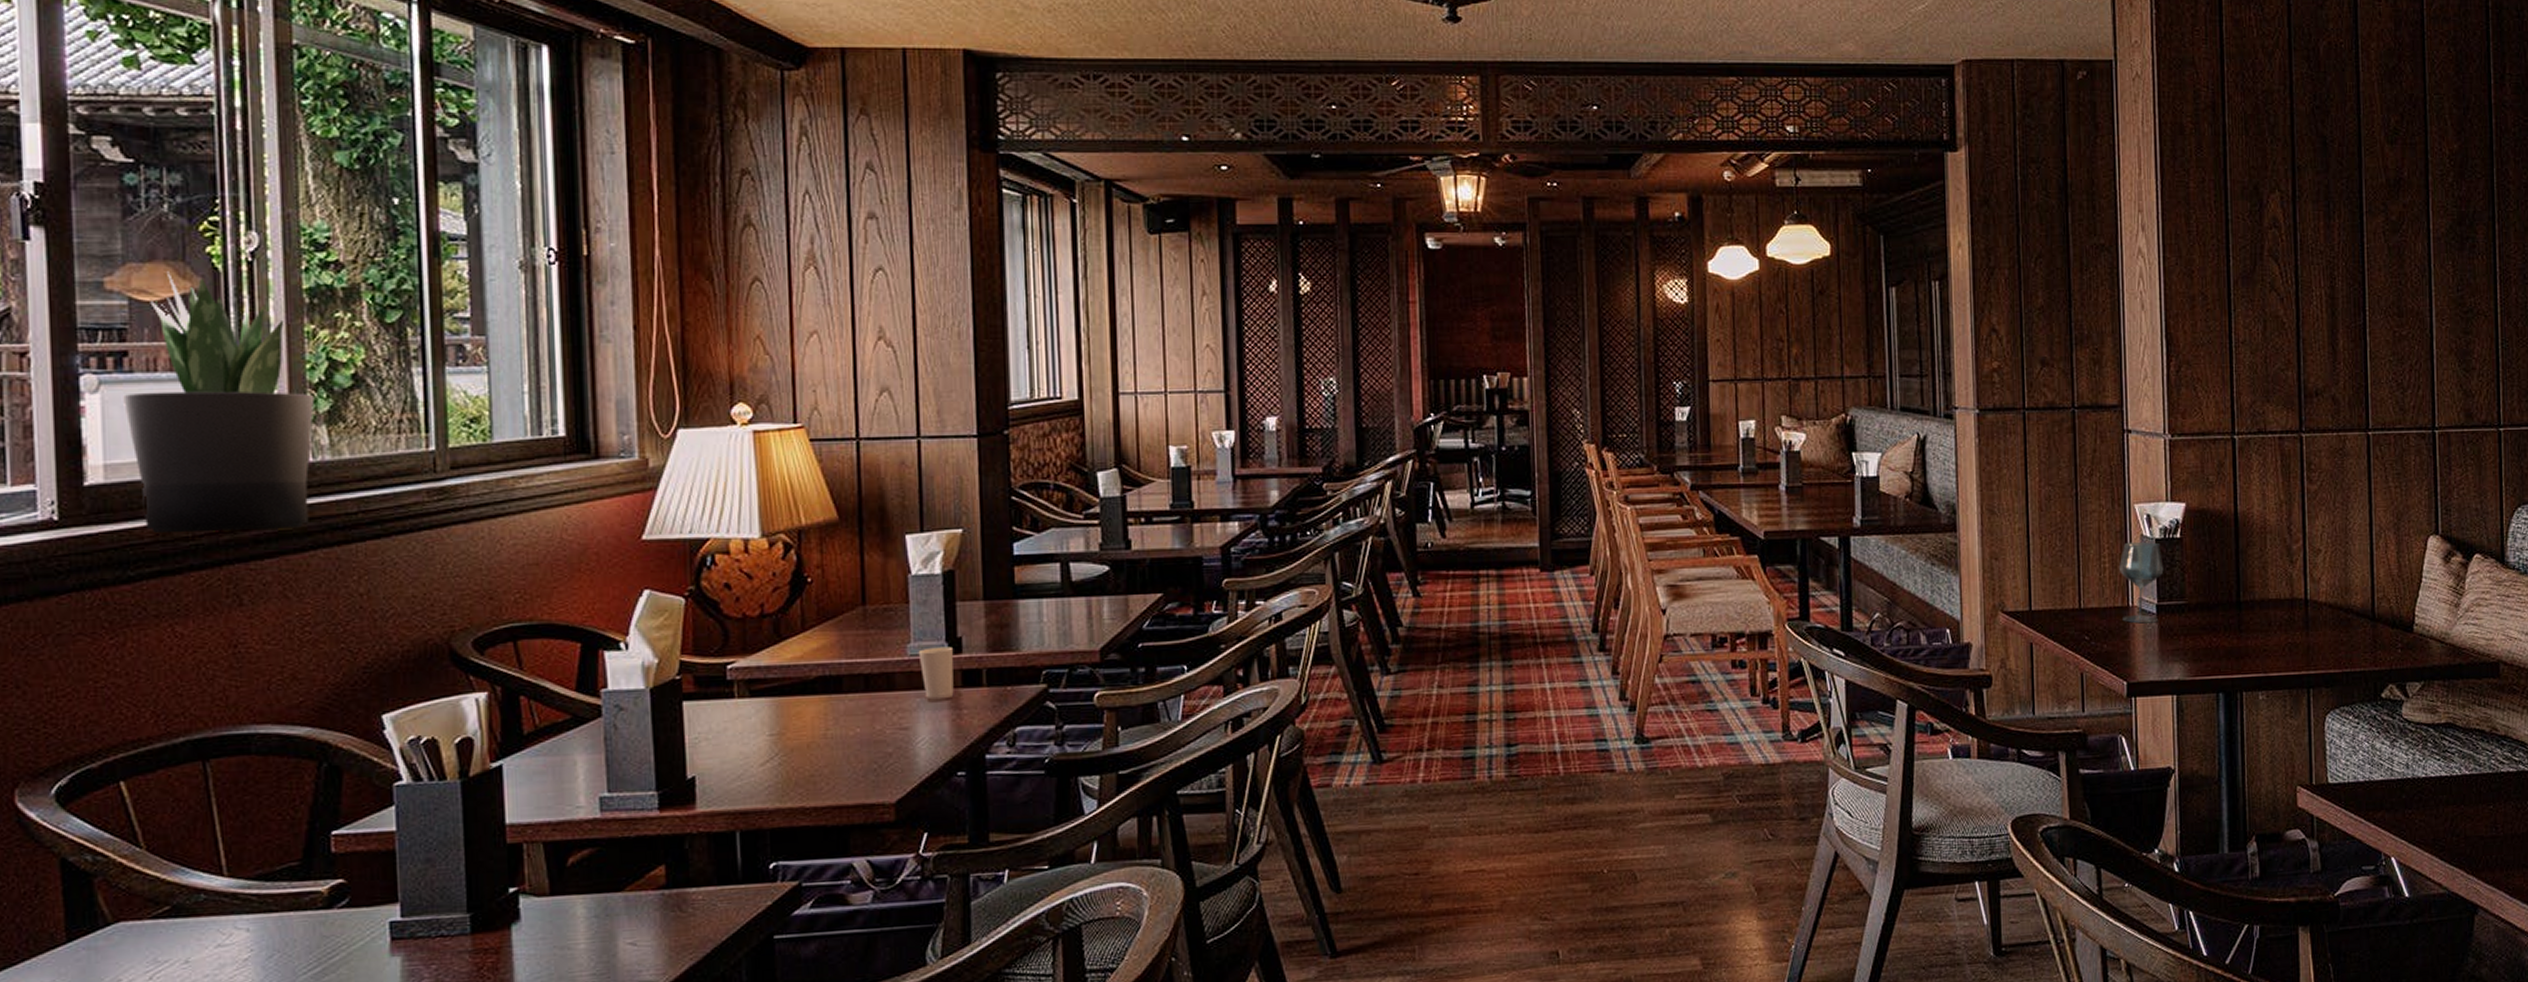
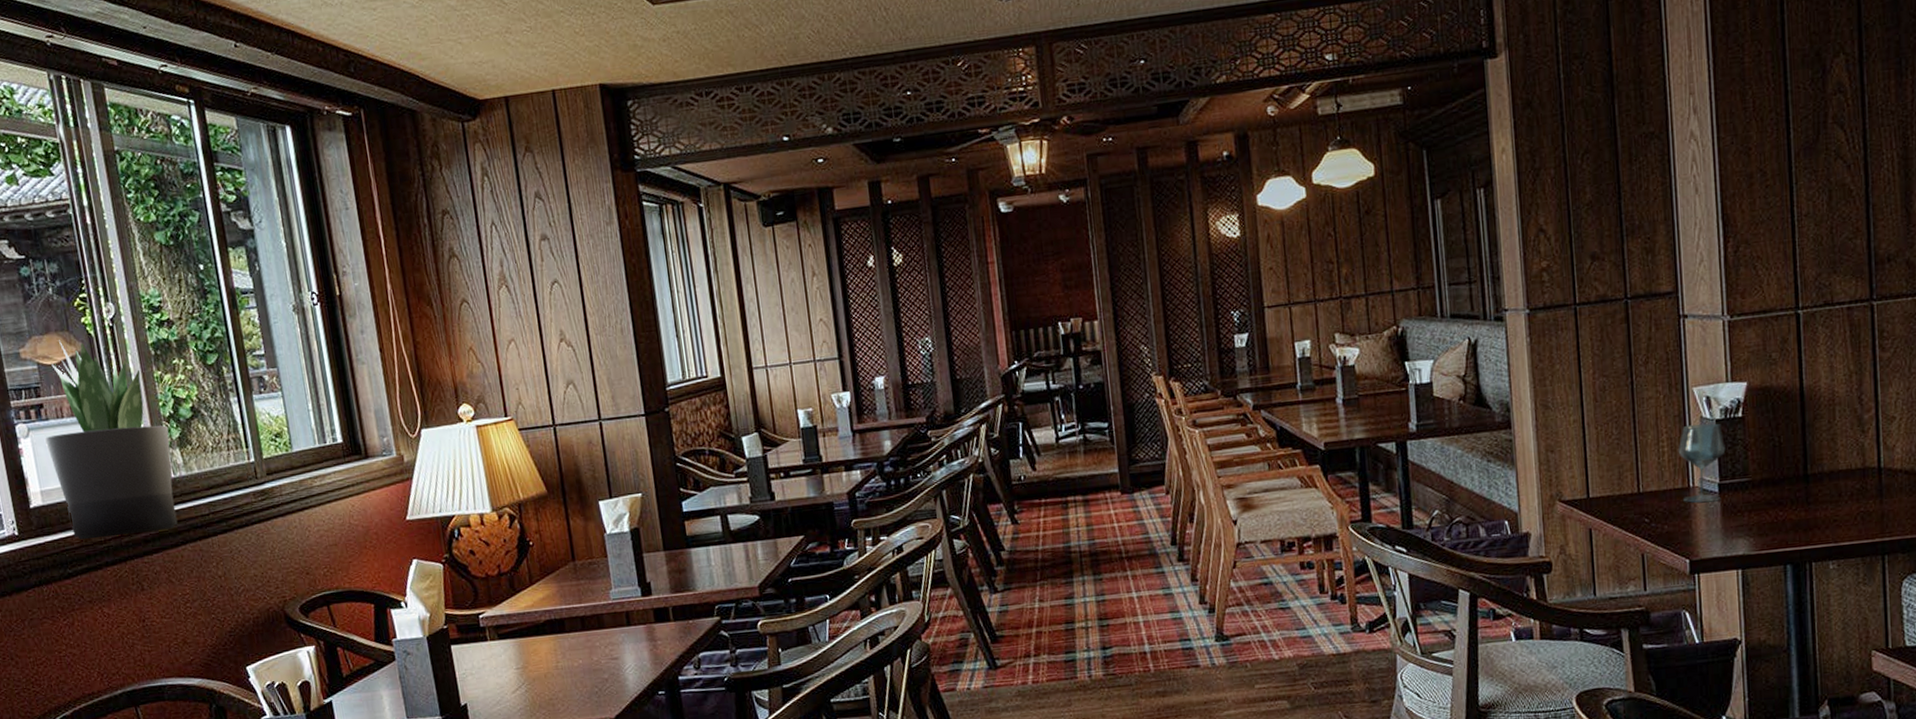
cup: present [918,646,954,703] -> none [618,590,650,637]

